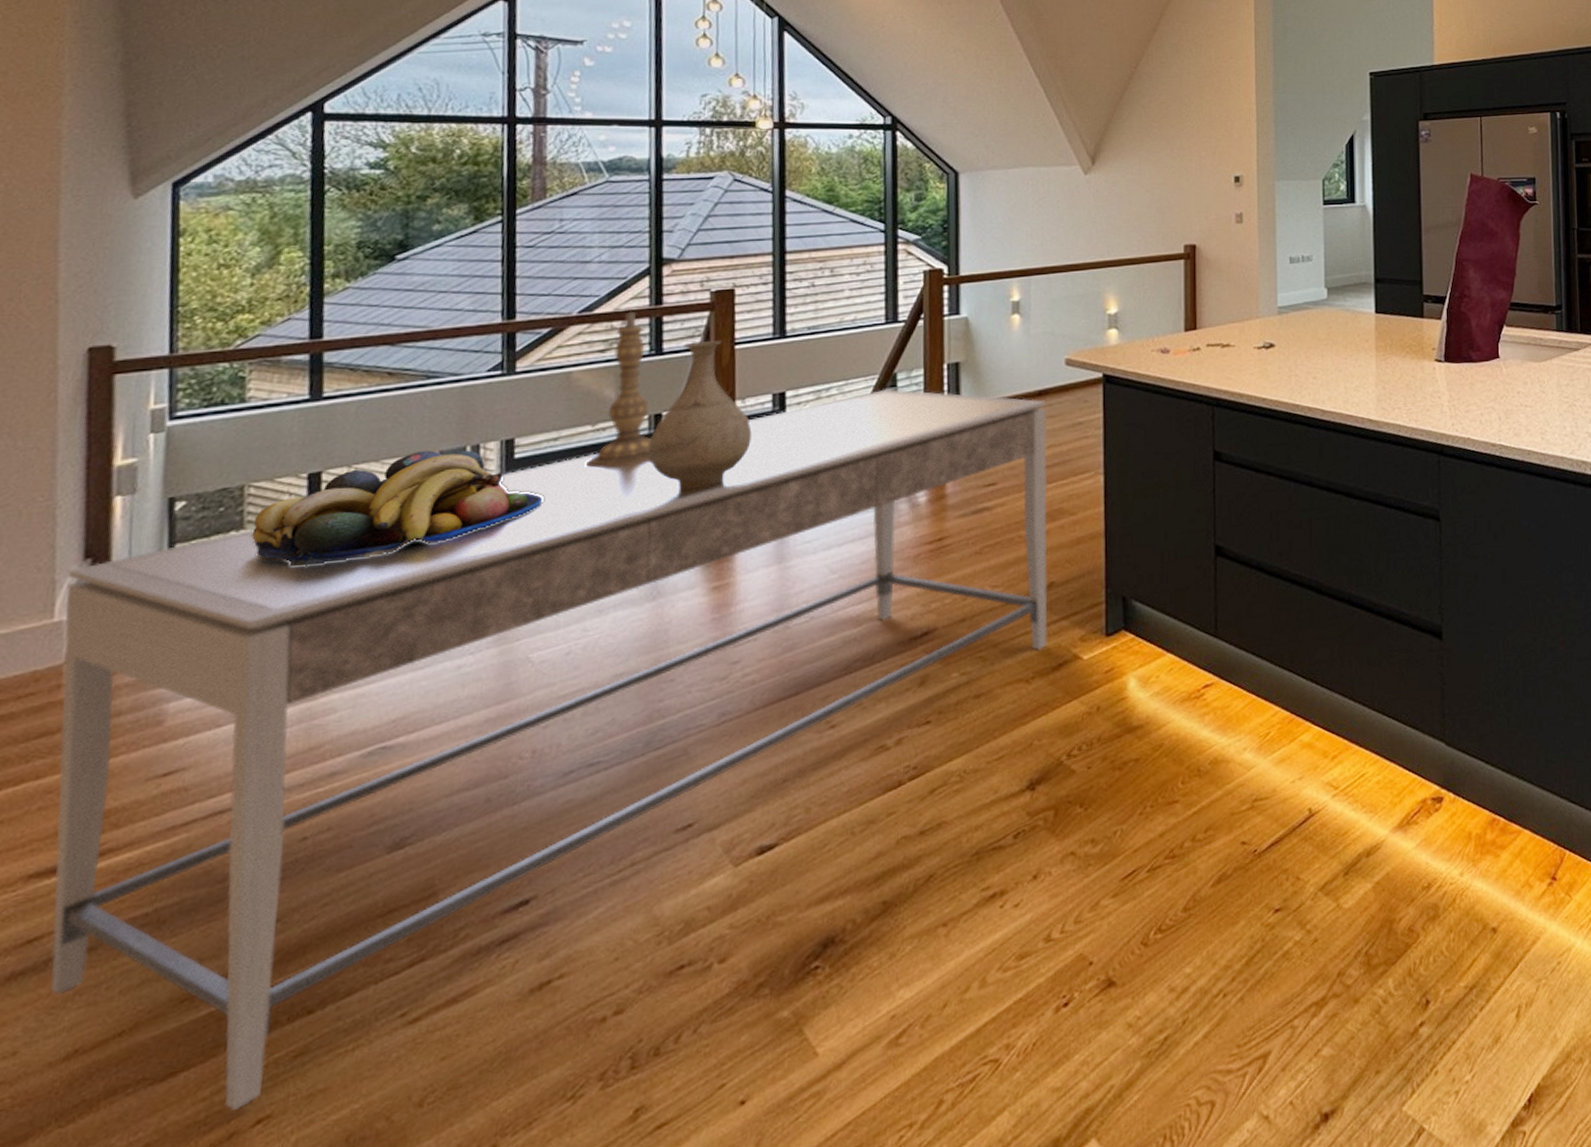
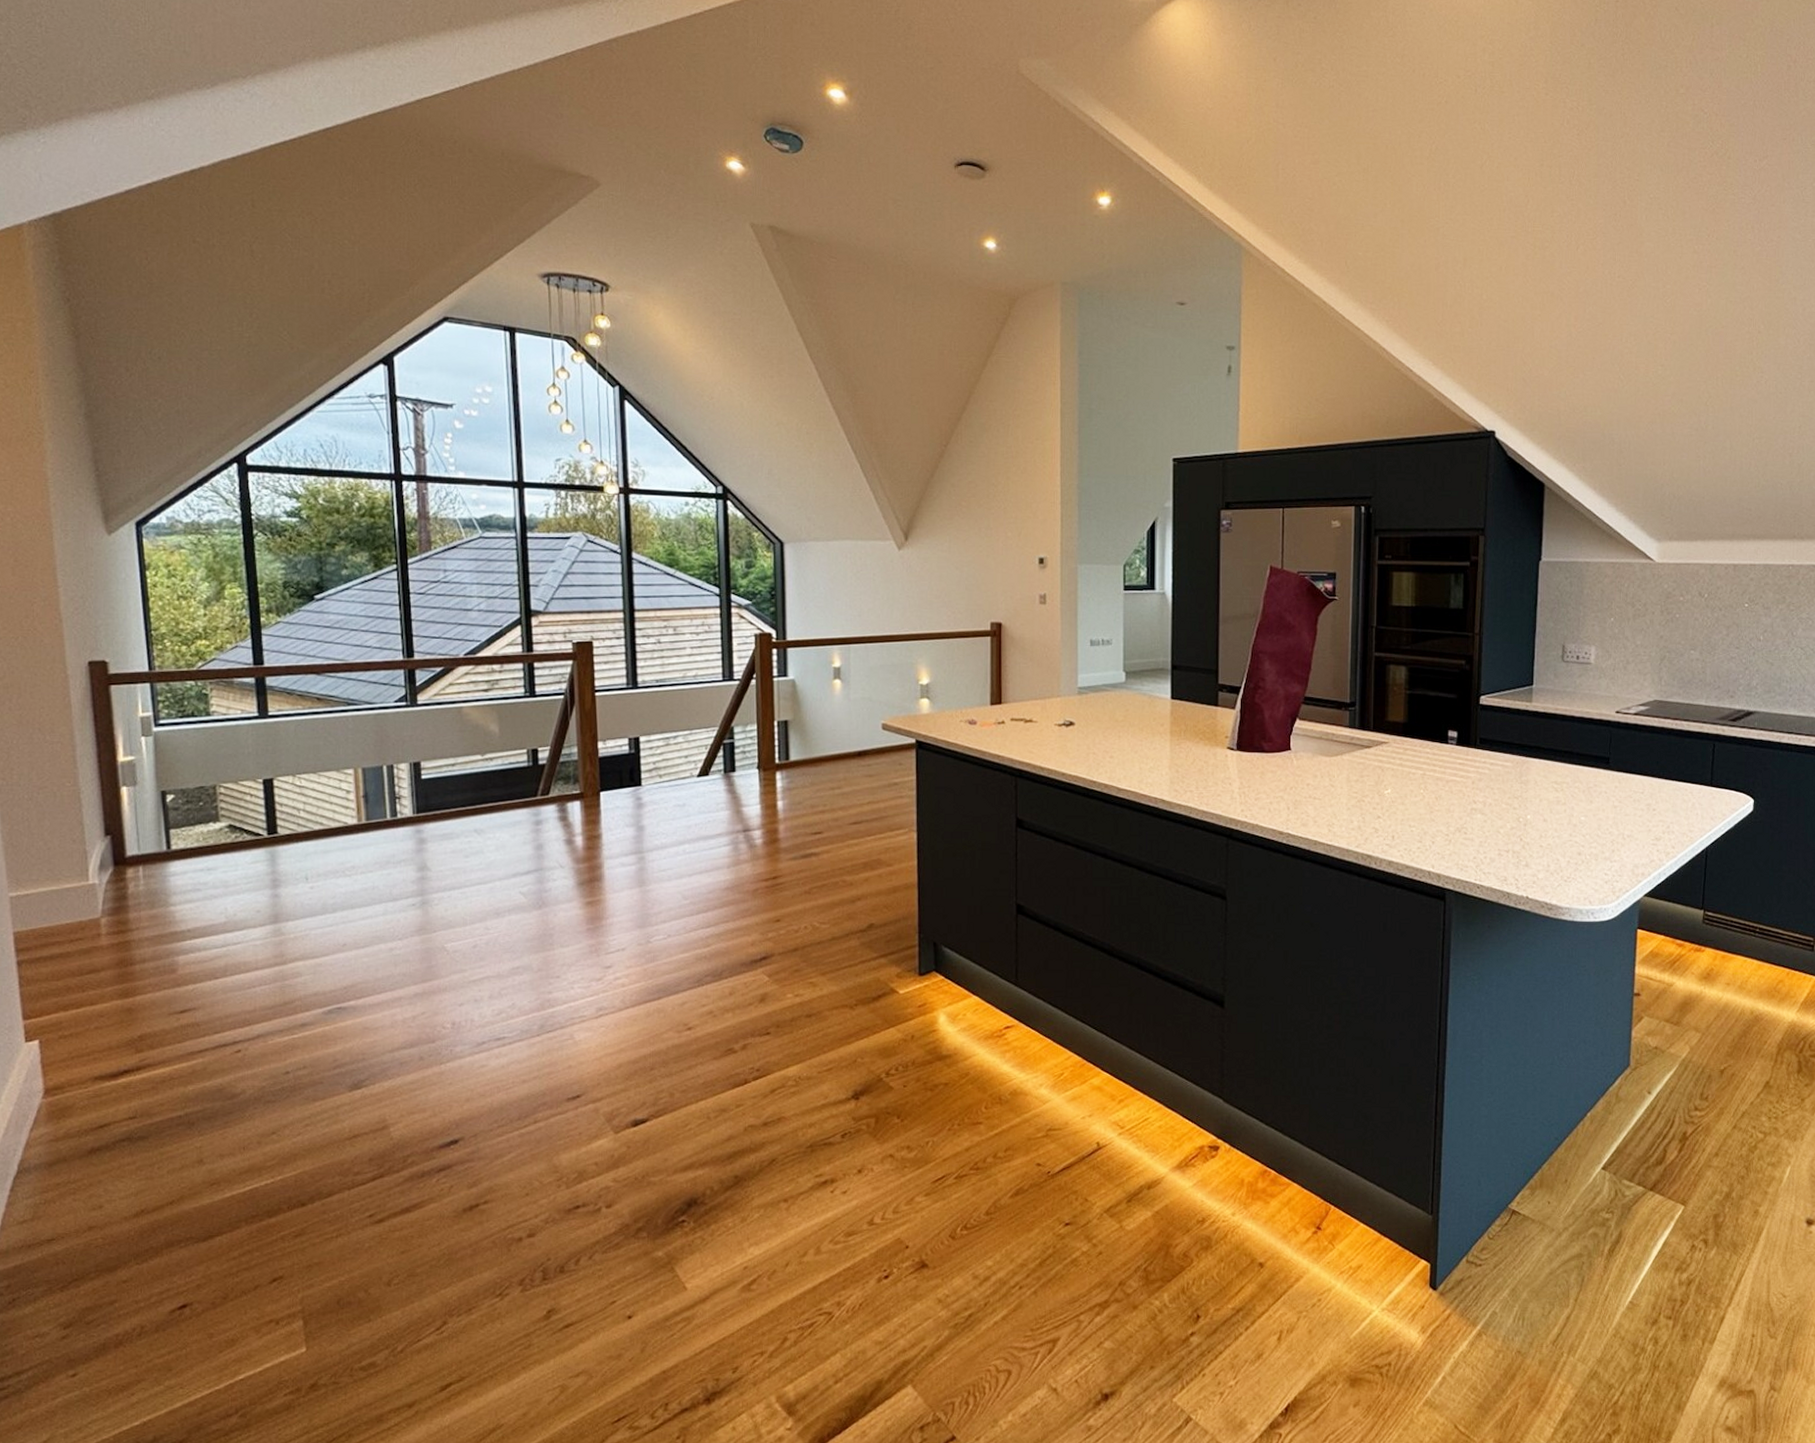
dining table: present [51,389,1048,1110] -> none [94,740,868,1269]
fruit bowl: present [251,450,545,567] -> none [225,766,448,856]
candlestick: present [583,310,651,468] -> none [477,655,530,792]
vase: present [648,340,753,490] -> none [528,686,614,817]

